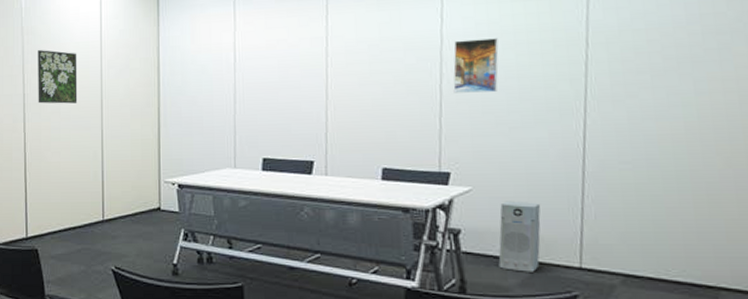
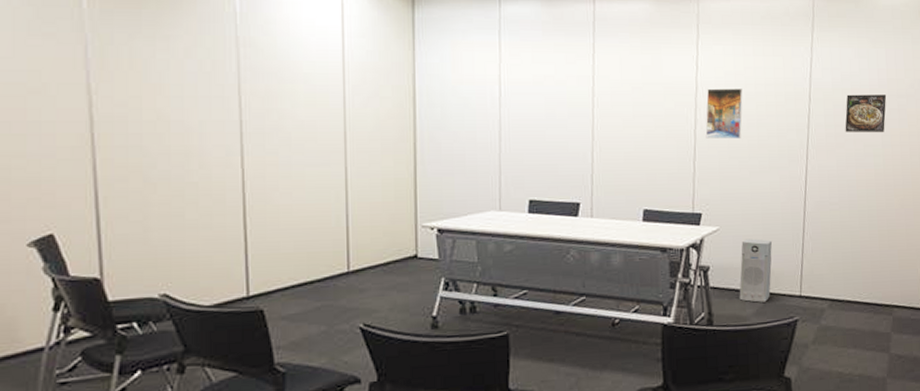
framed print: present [38,50,78,104] -> none [259,67,314,135]
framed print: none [638,32,700,79] -> present [845,94,887,132]

